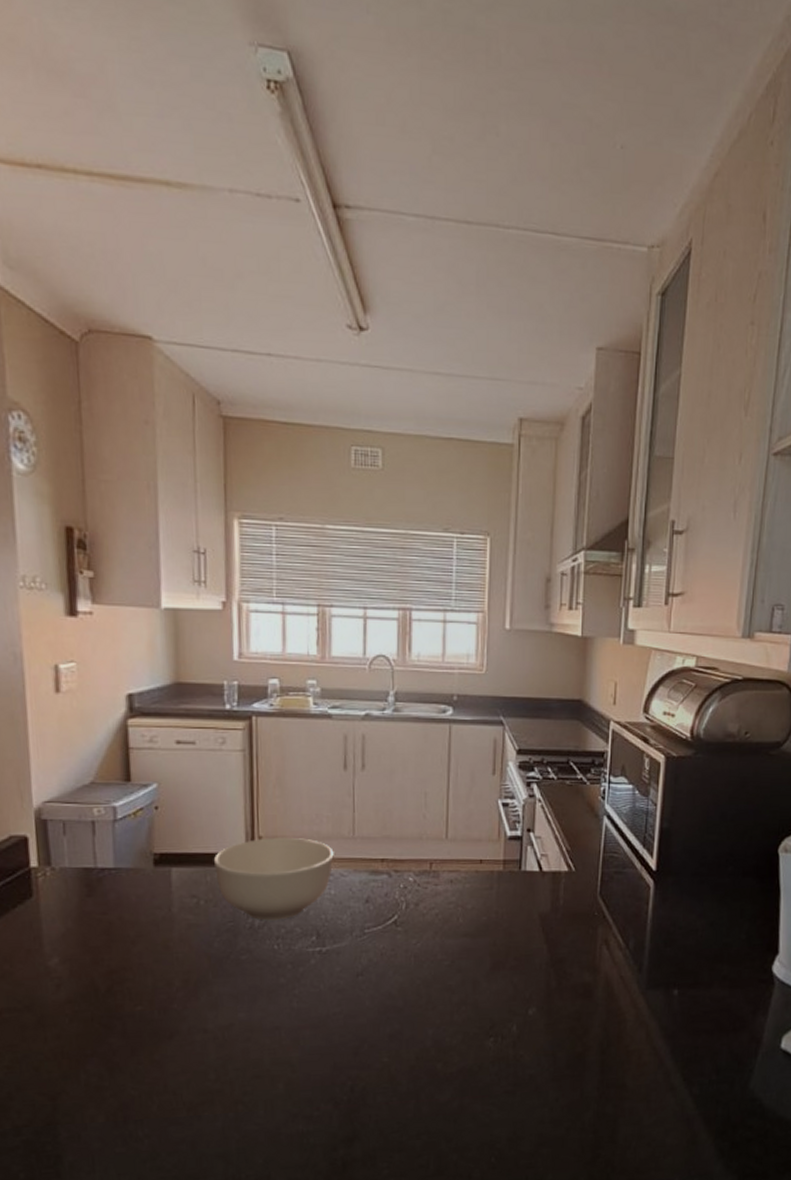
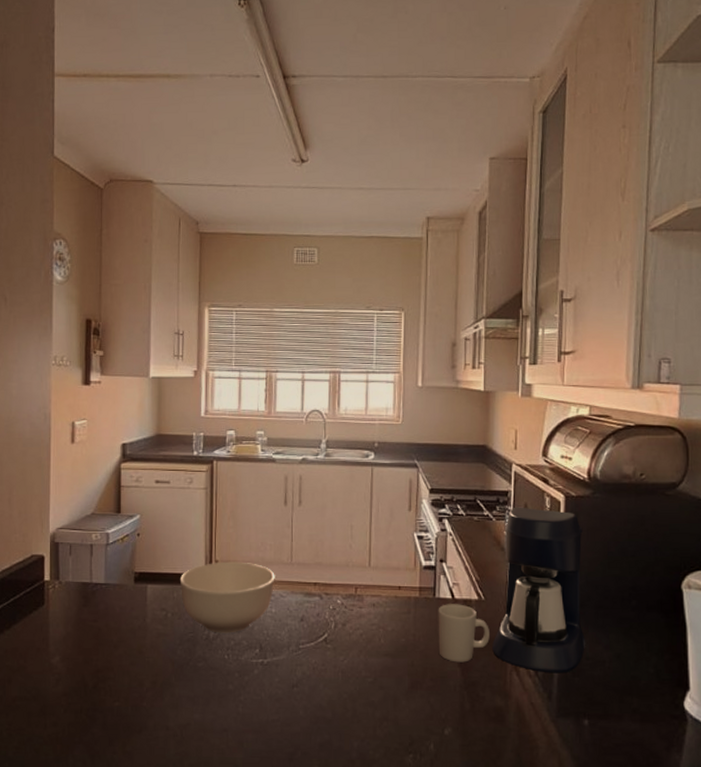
mug: none [523,877,579,939] -> present [438,604,490,663]
coffee maker: none [582,769,682,945] -> present [492,507,586,674]

